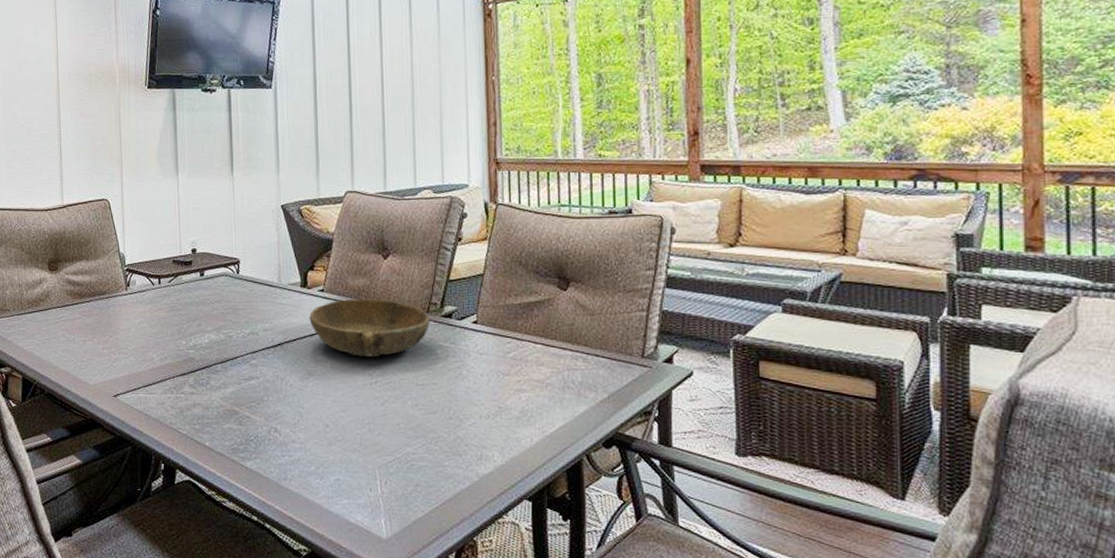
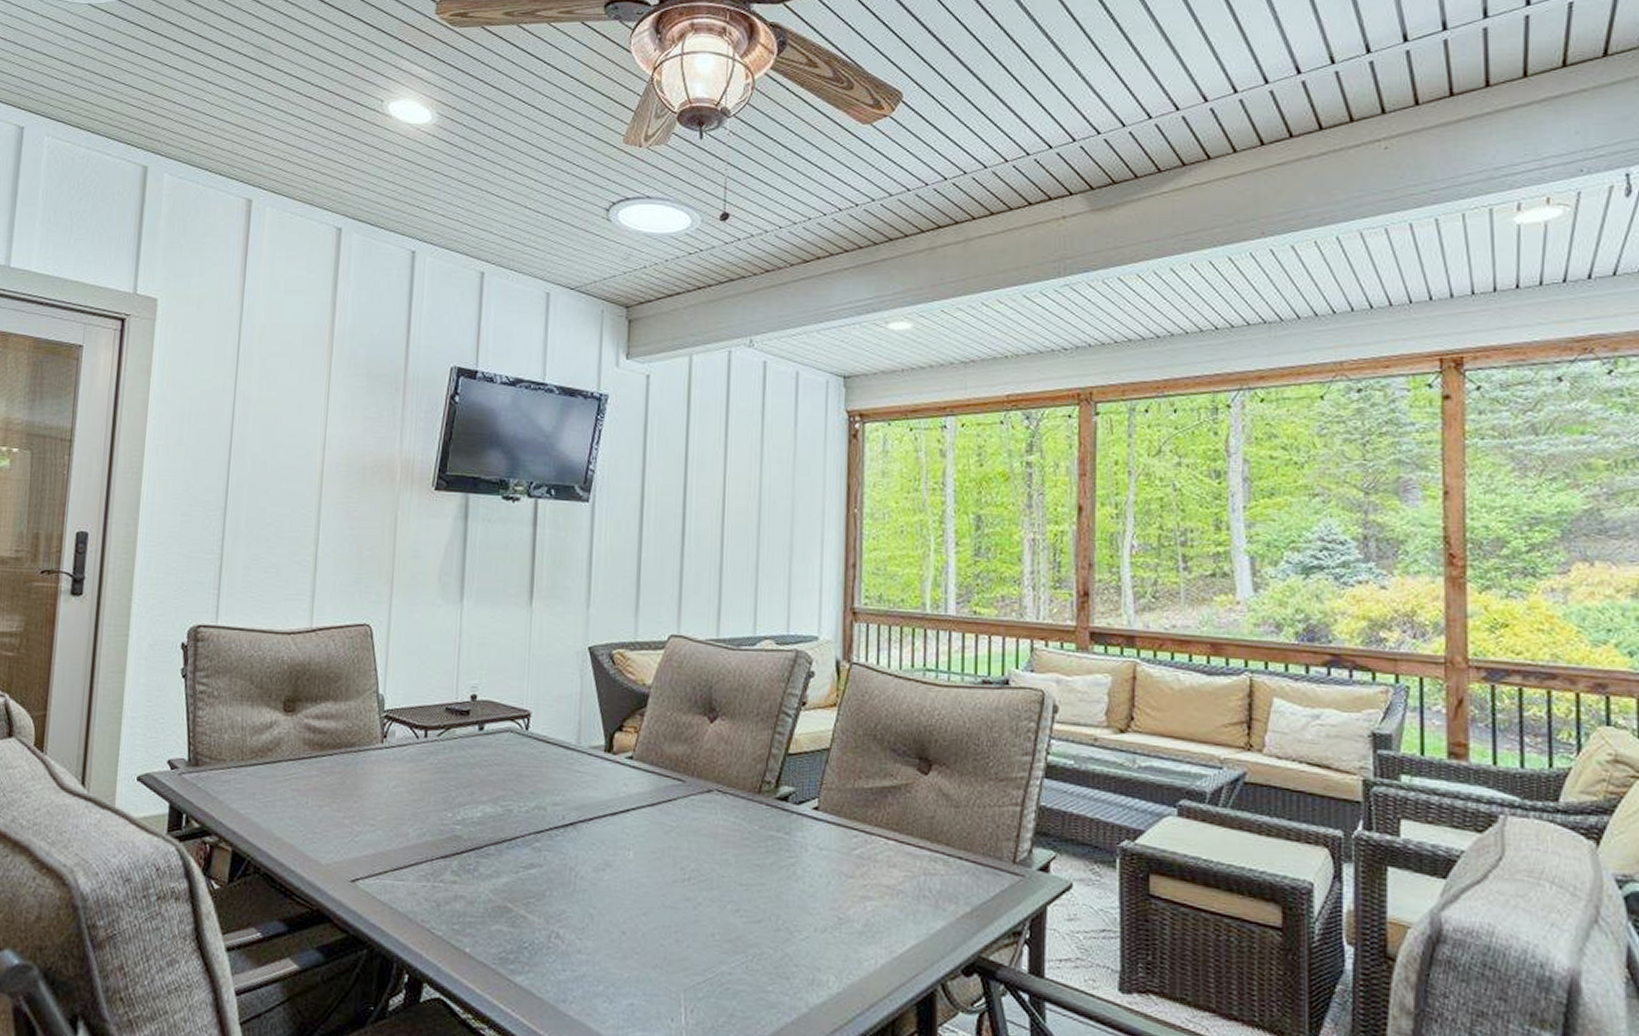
bowl: present [309,298,431,357] -> none [612,770,762,846]

